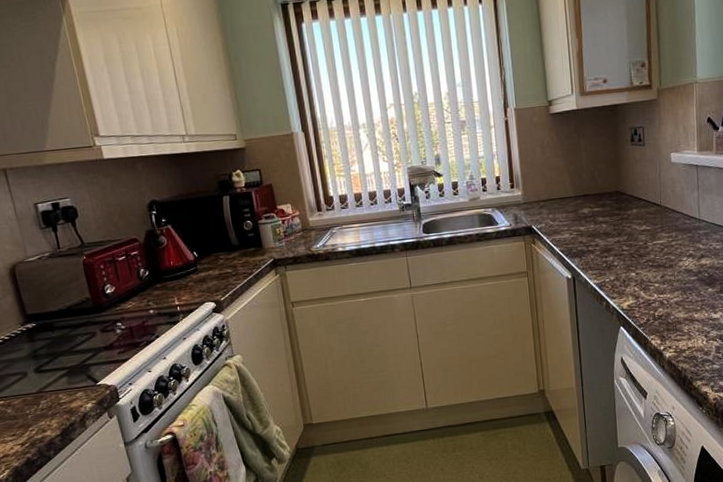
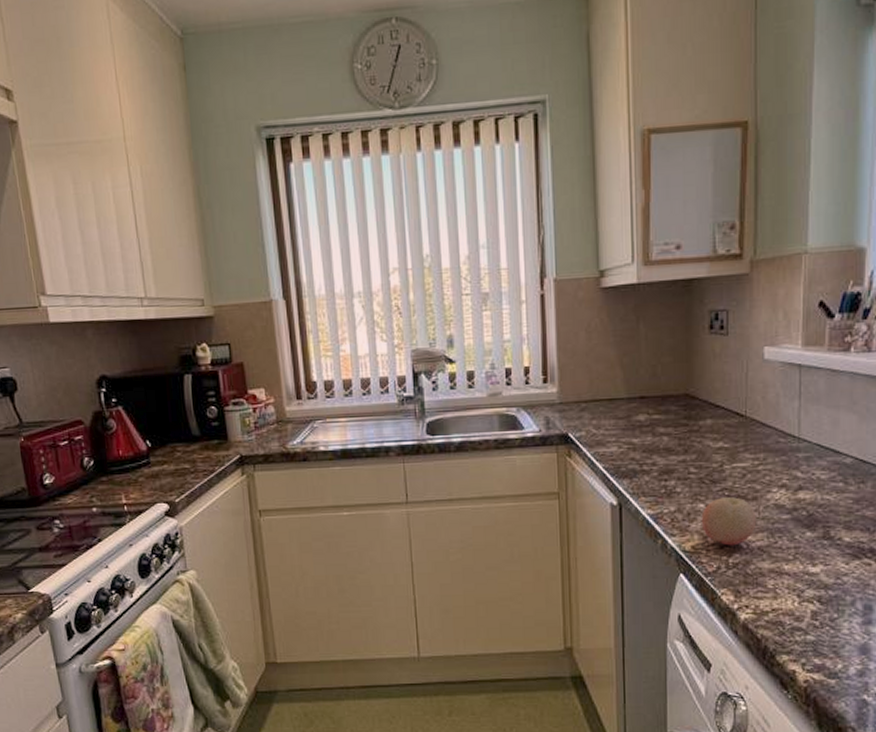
fruit: none [633,266,674,303] -> present [701,497,757,546]

